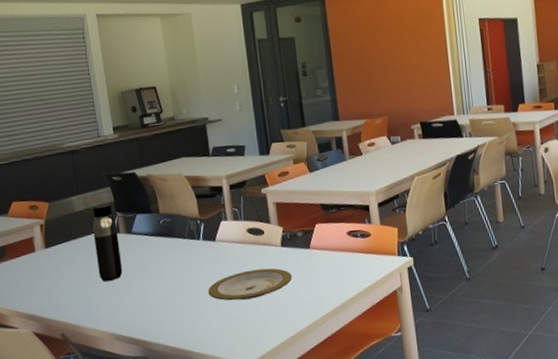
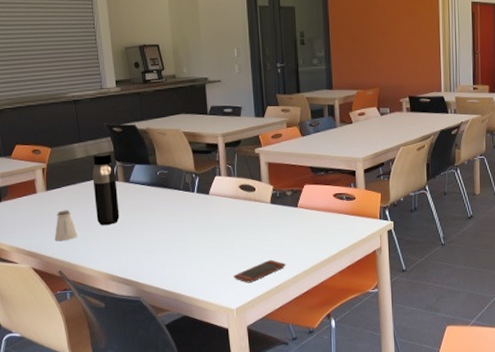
saltshaker: none [55,267,79,302] -> present [54,210,77,242]
plate: present [208,268,292,301] -> none [199,223,279,251]
smartphone: none [246,307,301,335] -> present [233,259,286,283]

